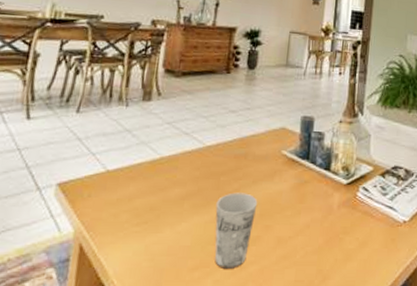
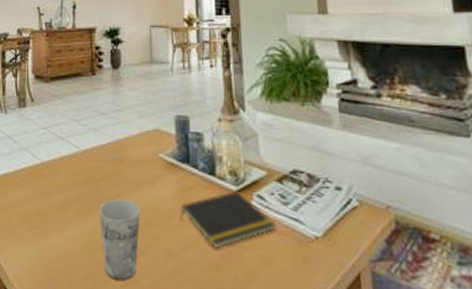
notepad: none [293,184,374,234] -> present [180,191,275,248]

